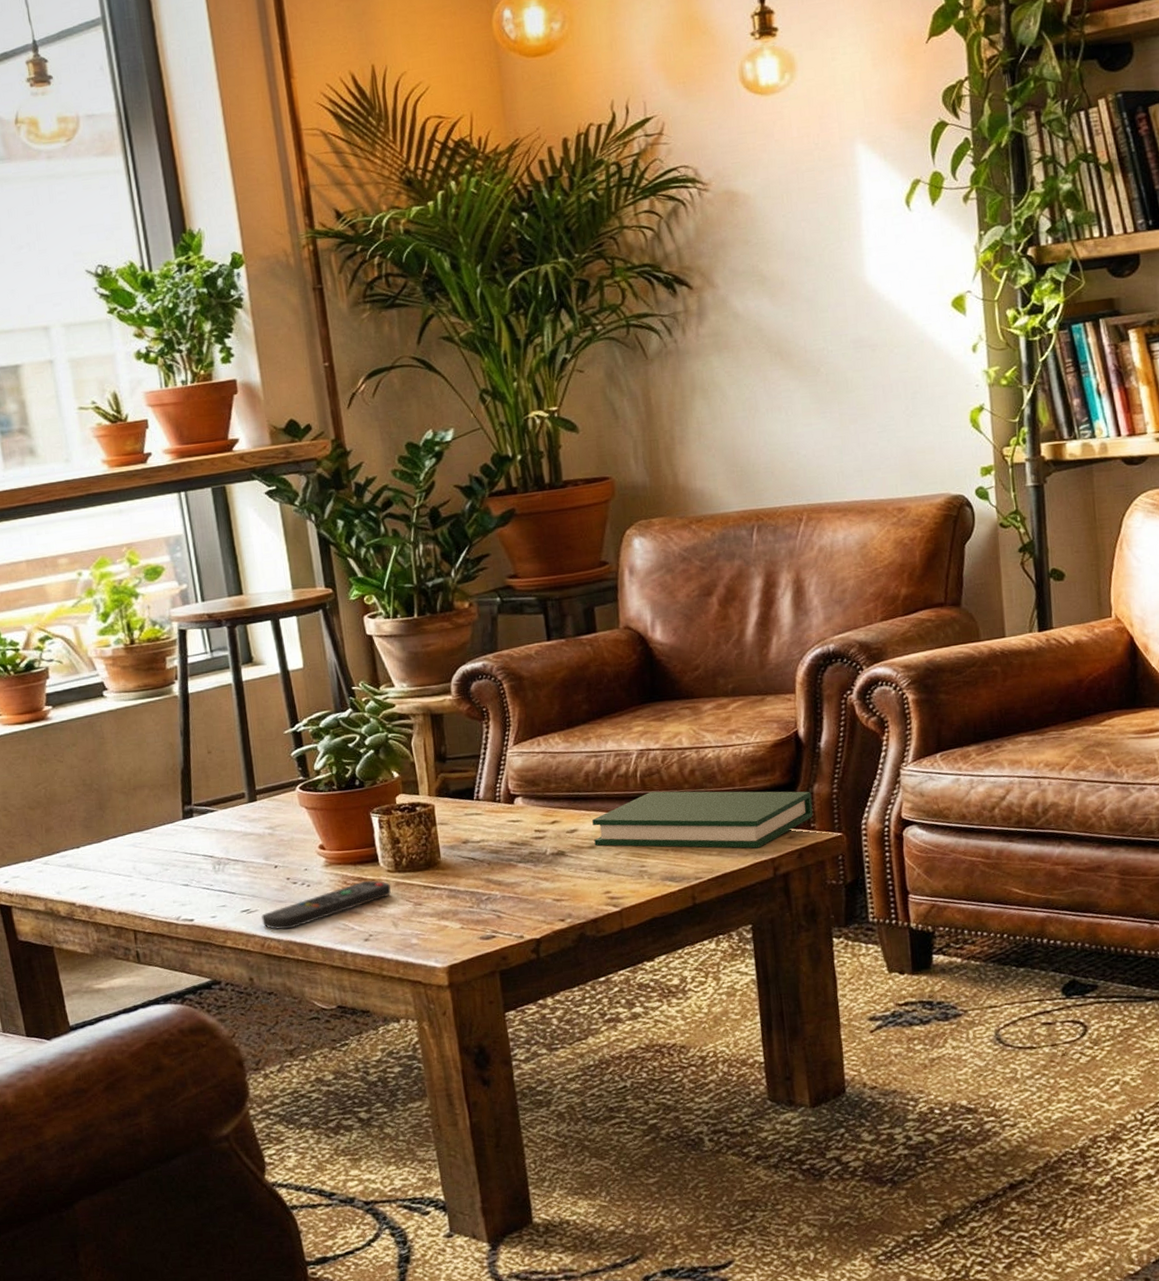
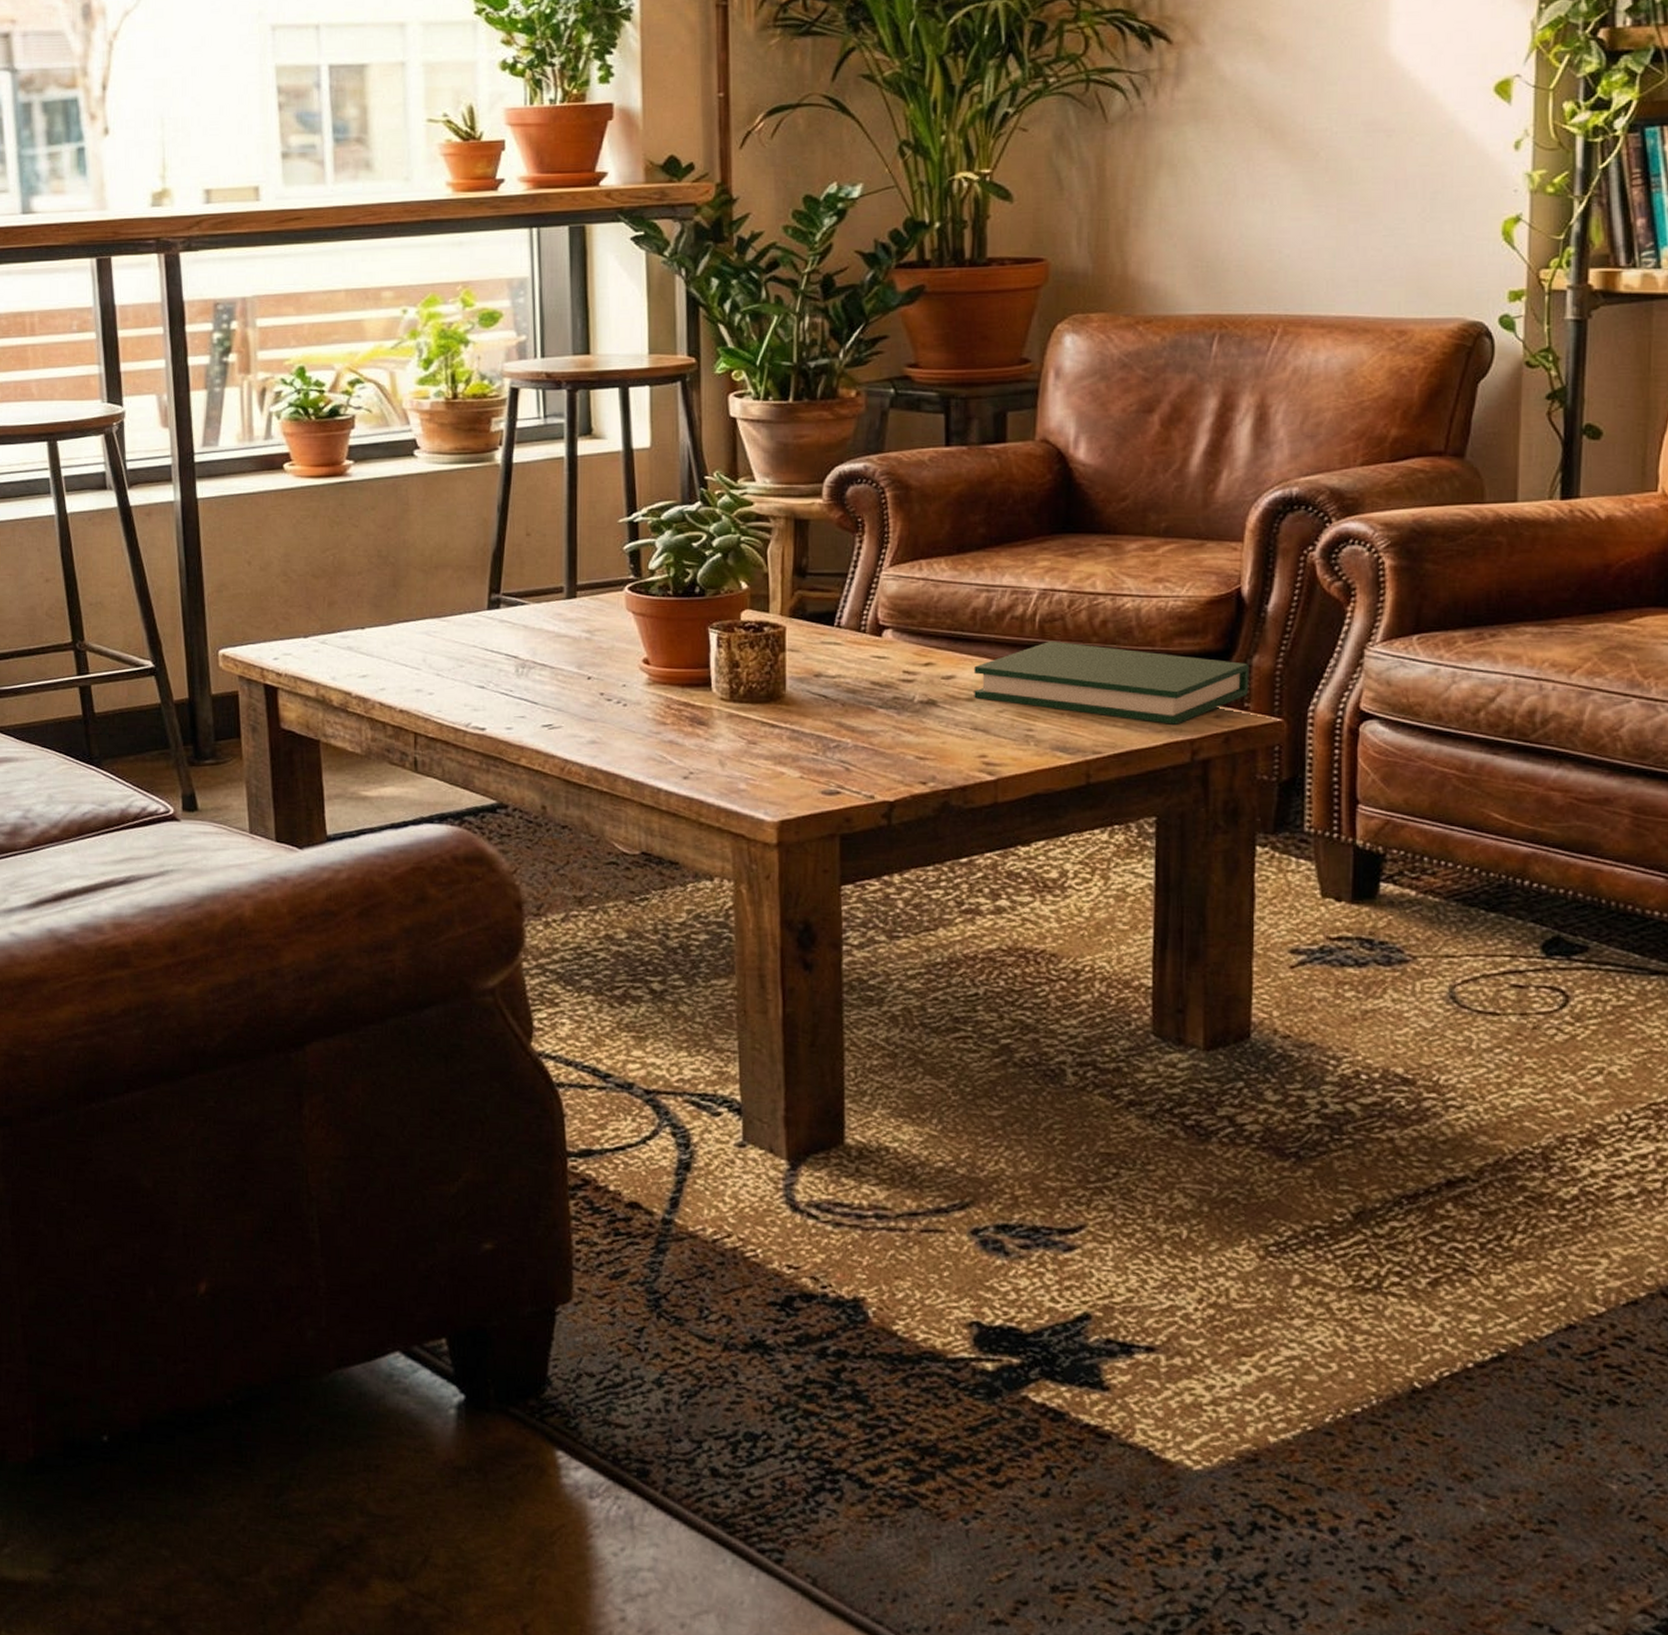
remote control: present [261,880,391,930] -> none [565,707,722,754]

